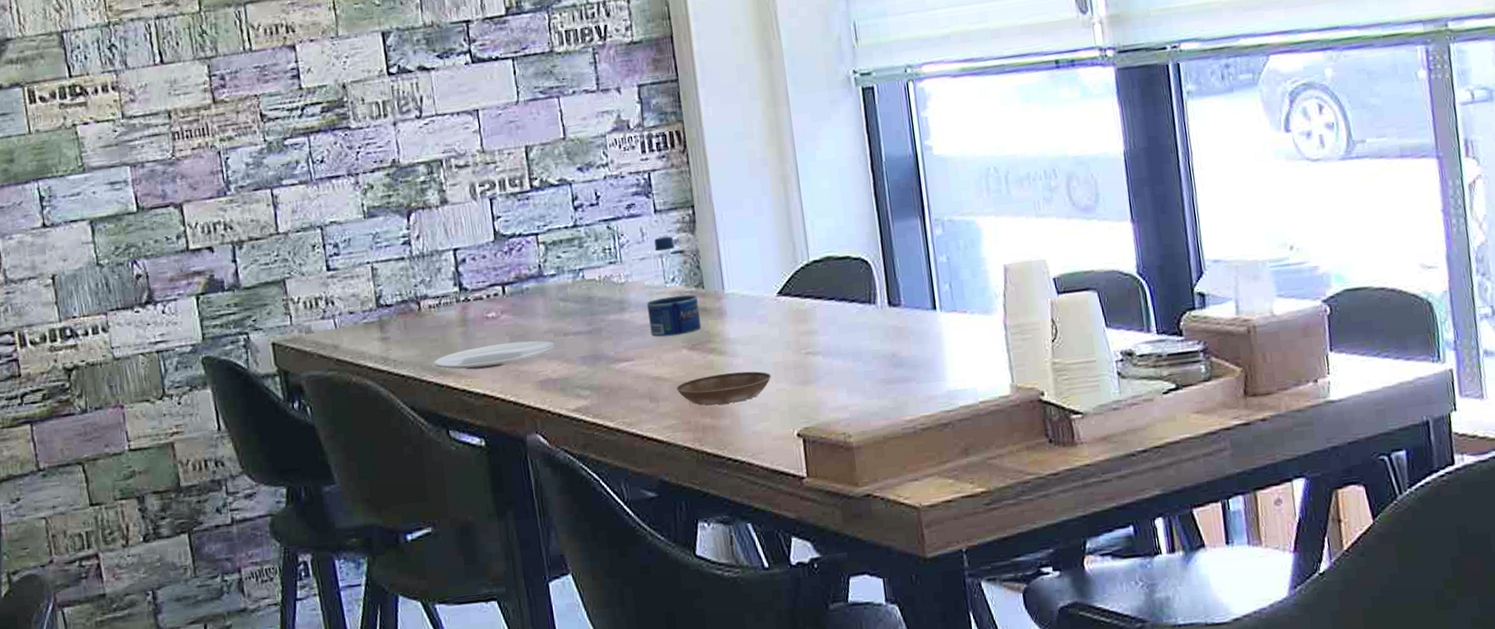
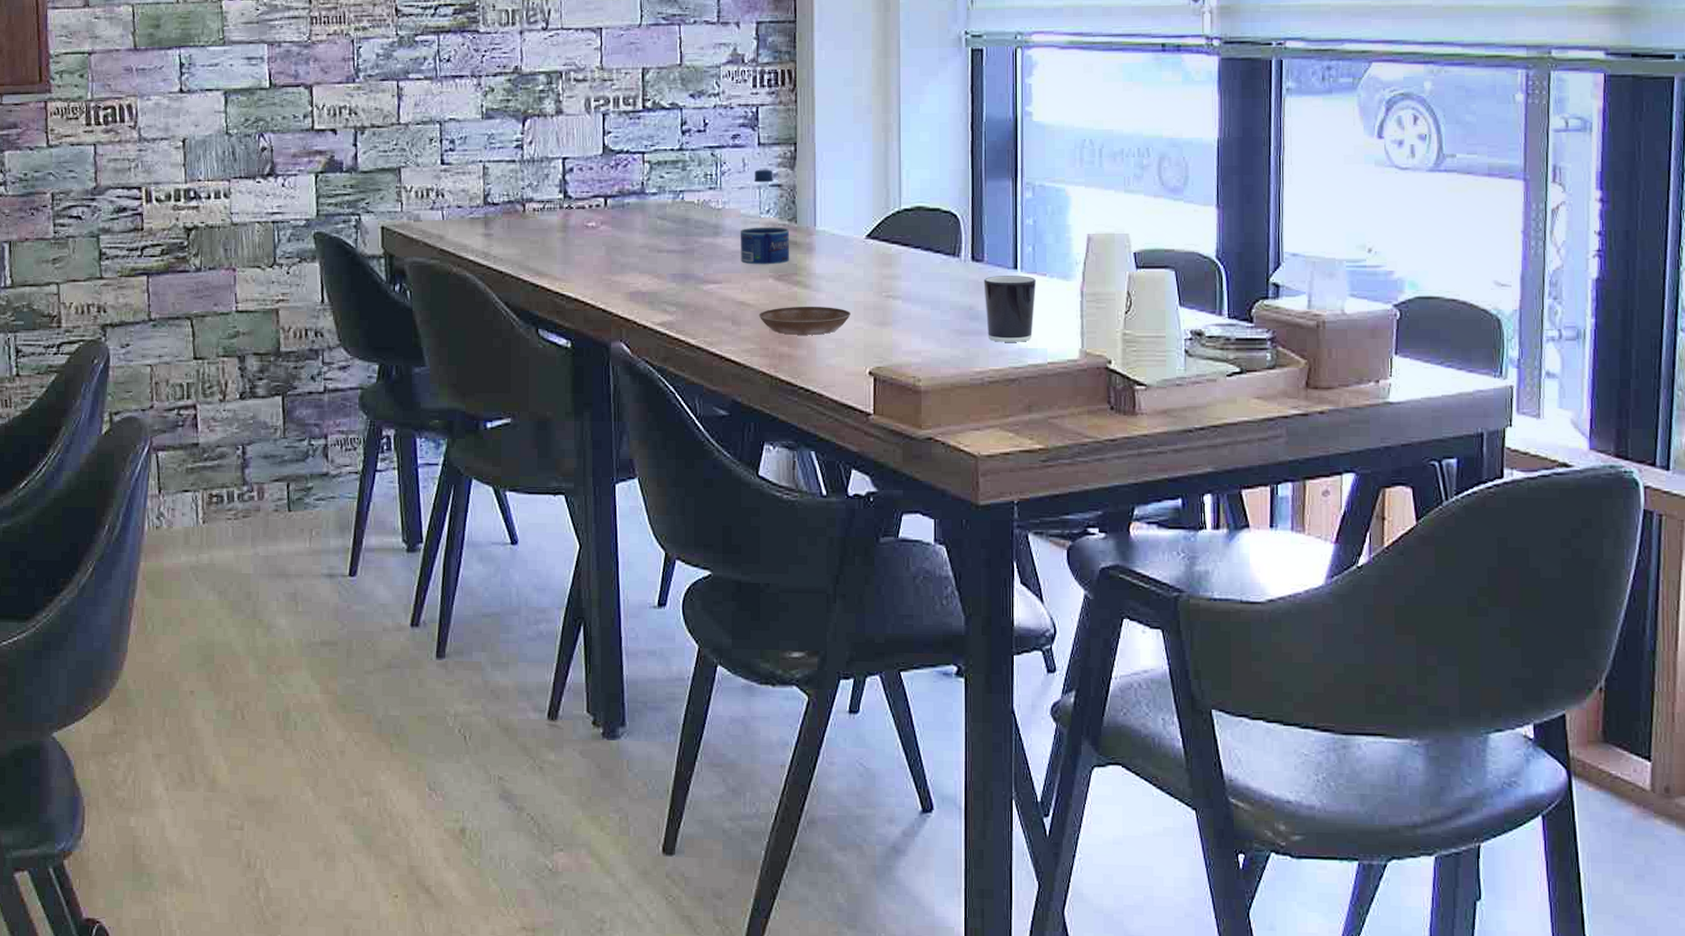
plate: present [434,340,555,370] -> none [532,253,648,275]
mug: none [903,315,960,387] -> present [983,276,1036,342]

